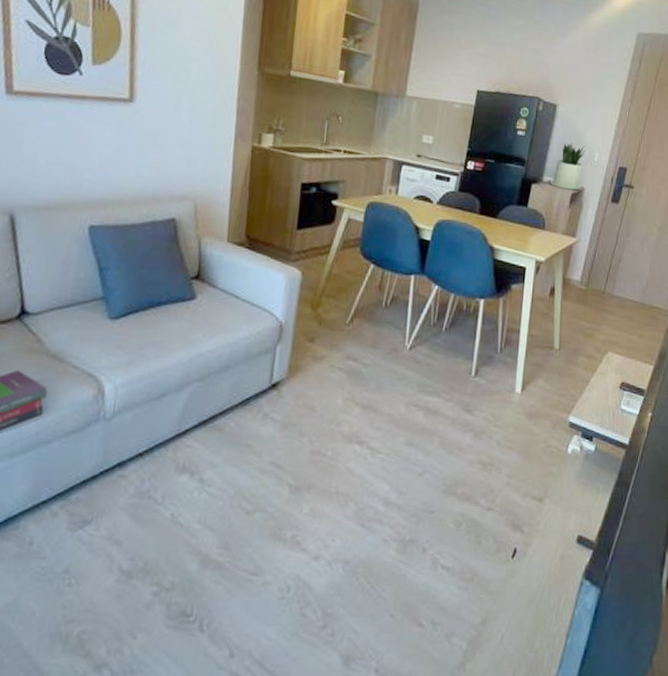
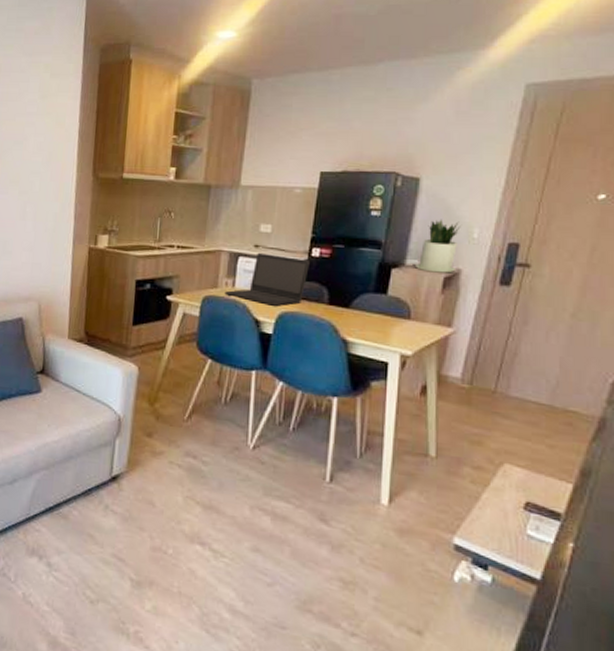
laptop: none [388,162,465,214] -> present [224,252,309,306]

